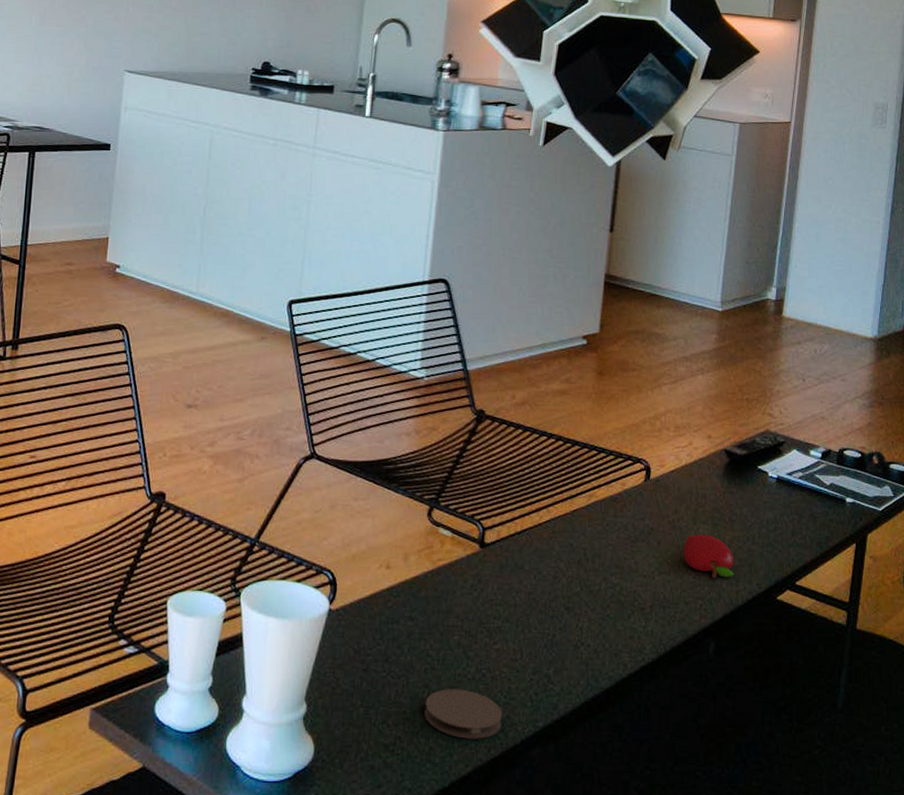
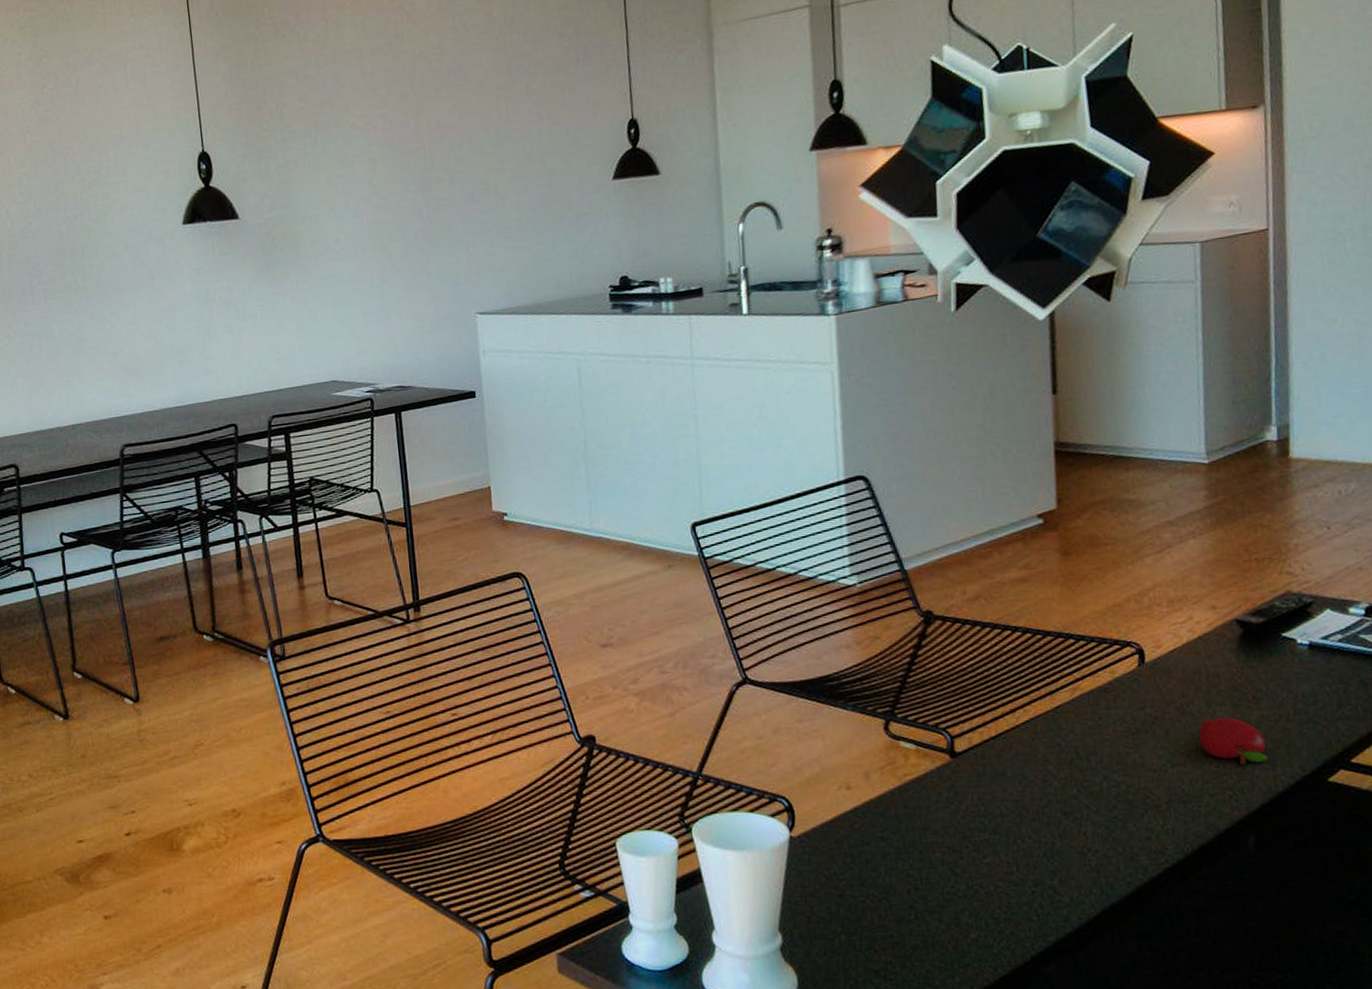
coaster: present [424,689,503,739] -> none [913,907,1006,959]

